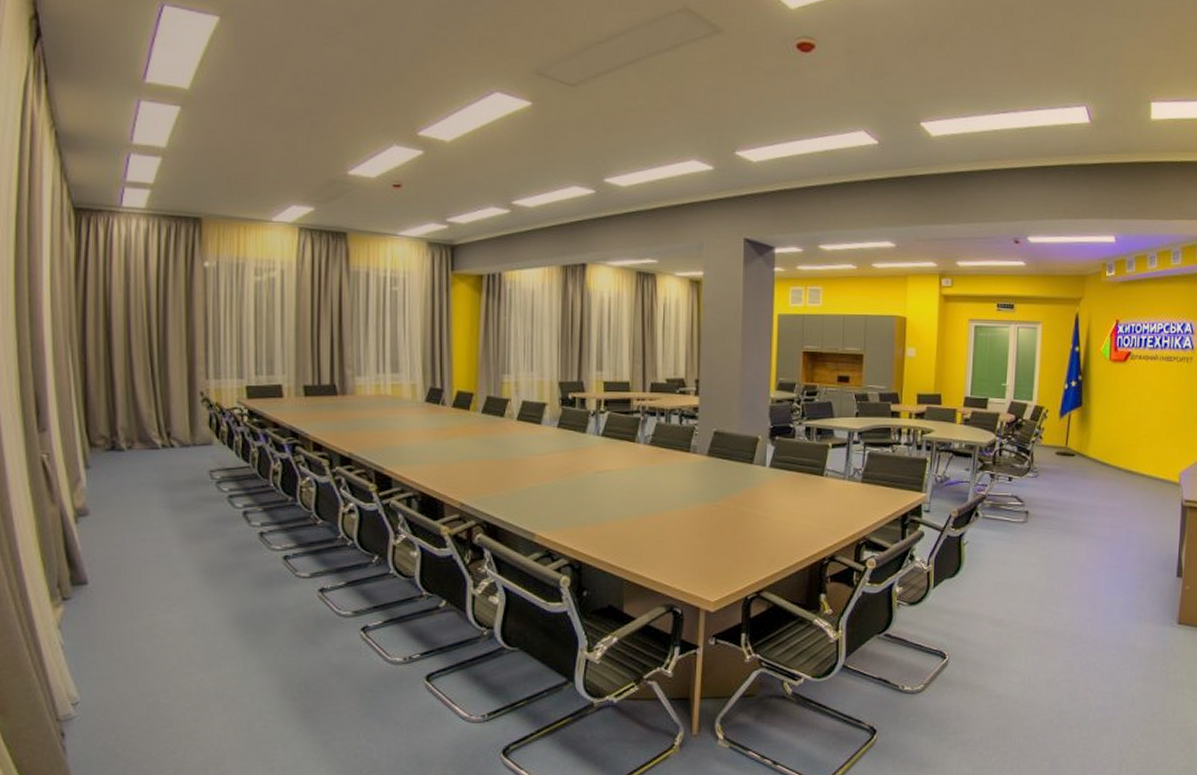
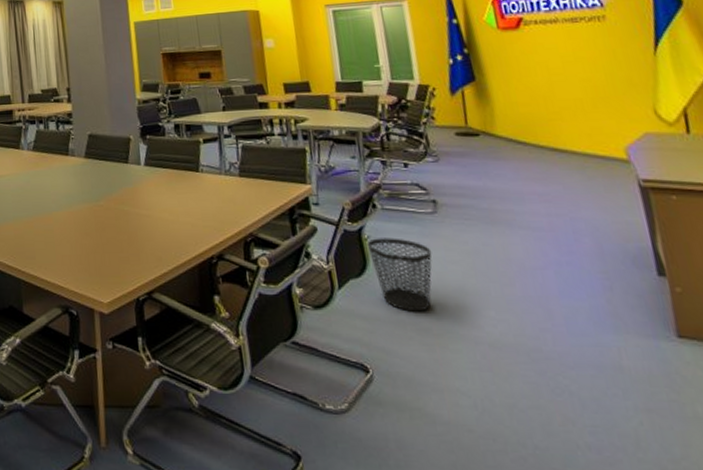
wastebasket: none [964,543,1016,607] -> present [366,238,432,312]

